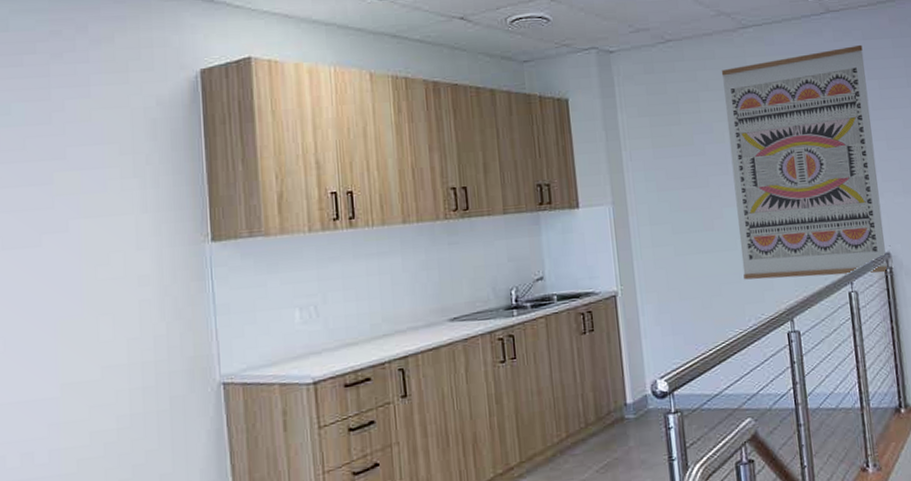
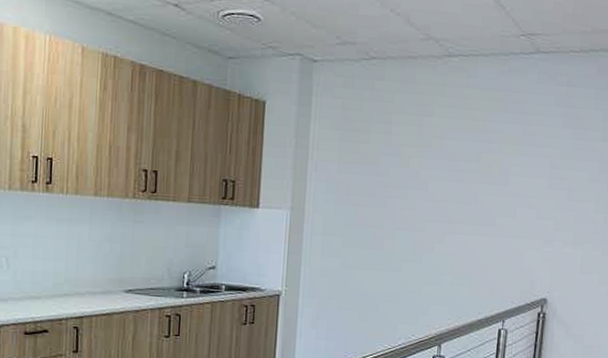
wall art: present [721,44,888,280] -> none [402,90,565,317]

